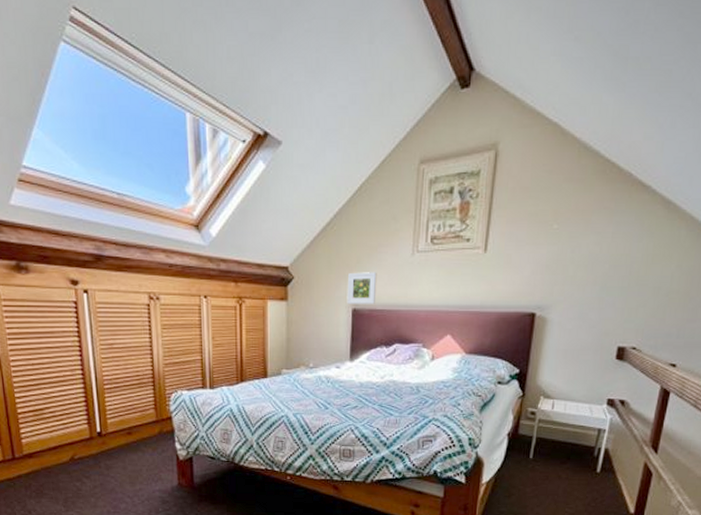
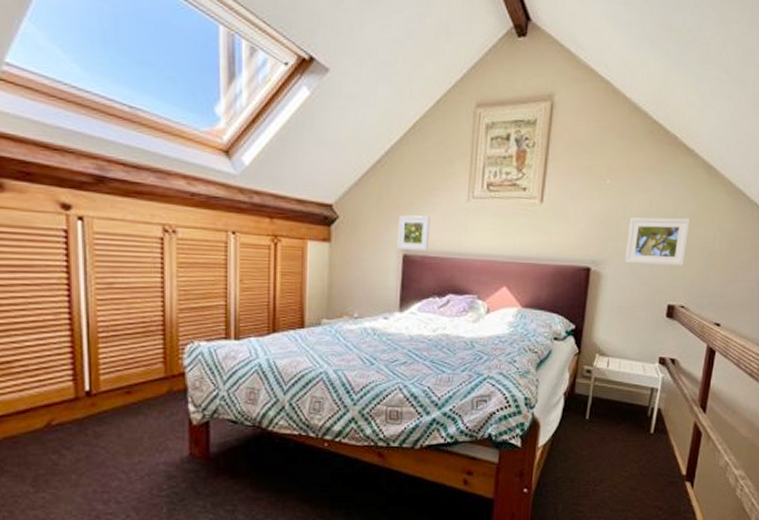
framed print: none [572,258,645,308] -> present [625,217,690,266]

